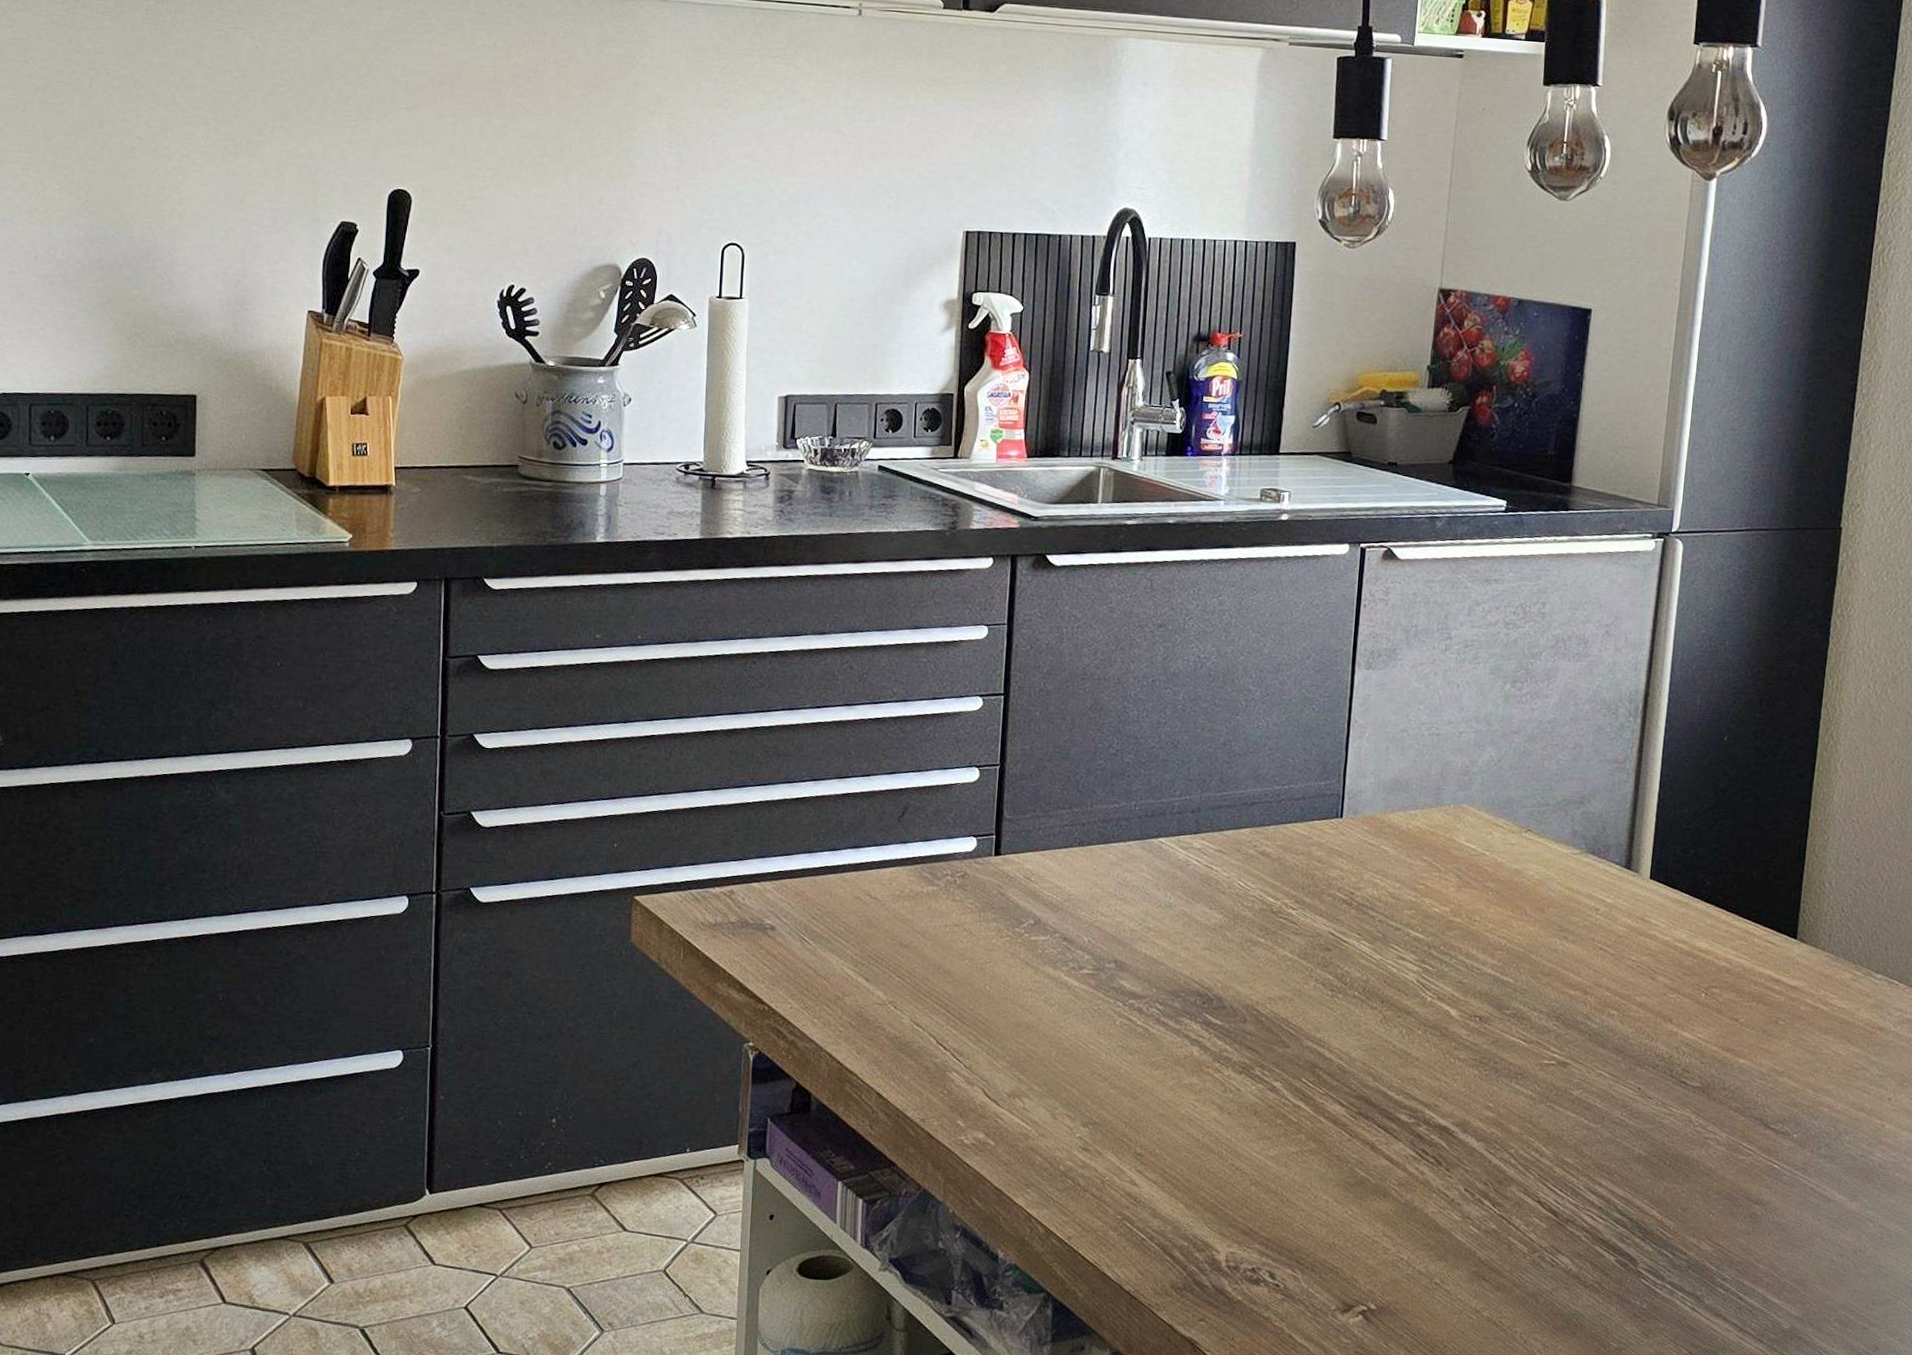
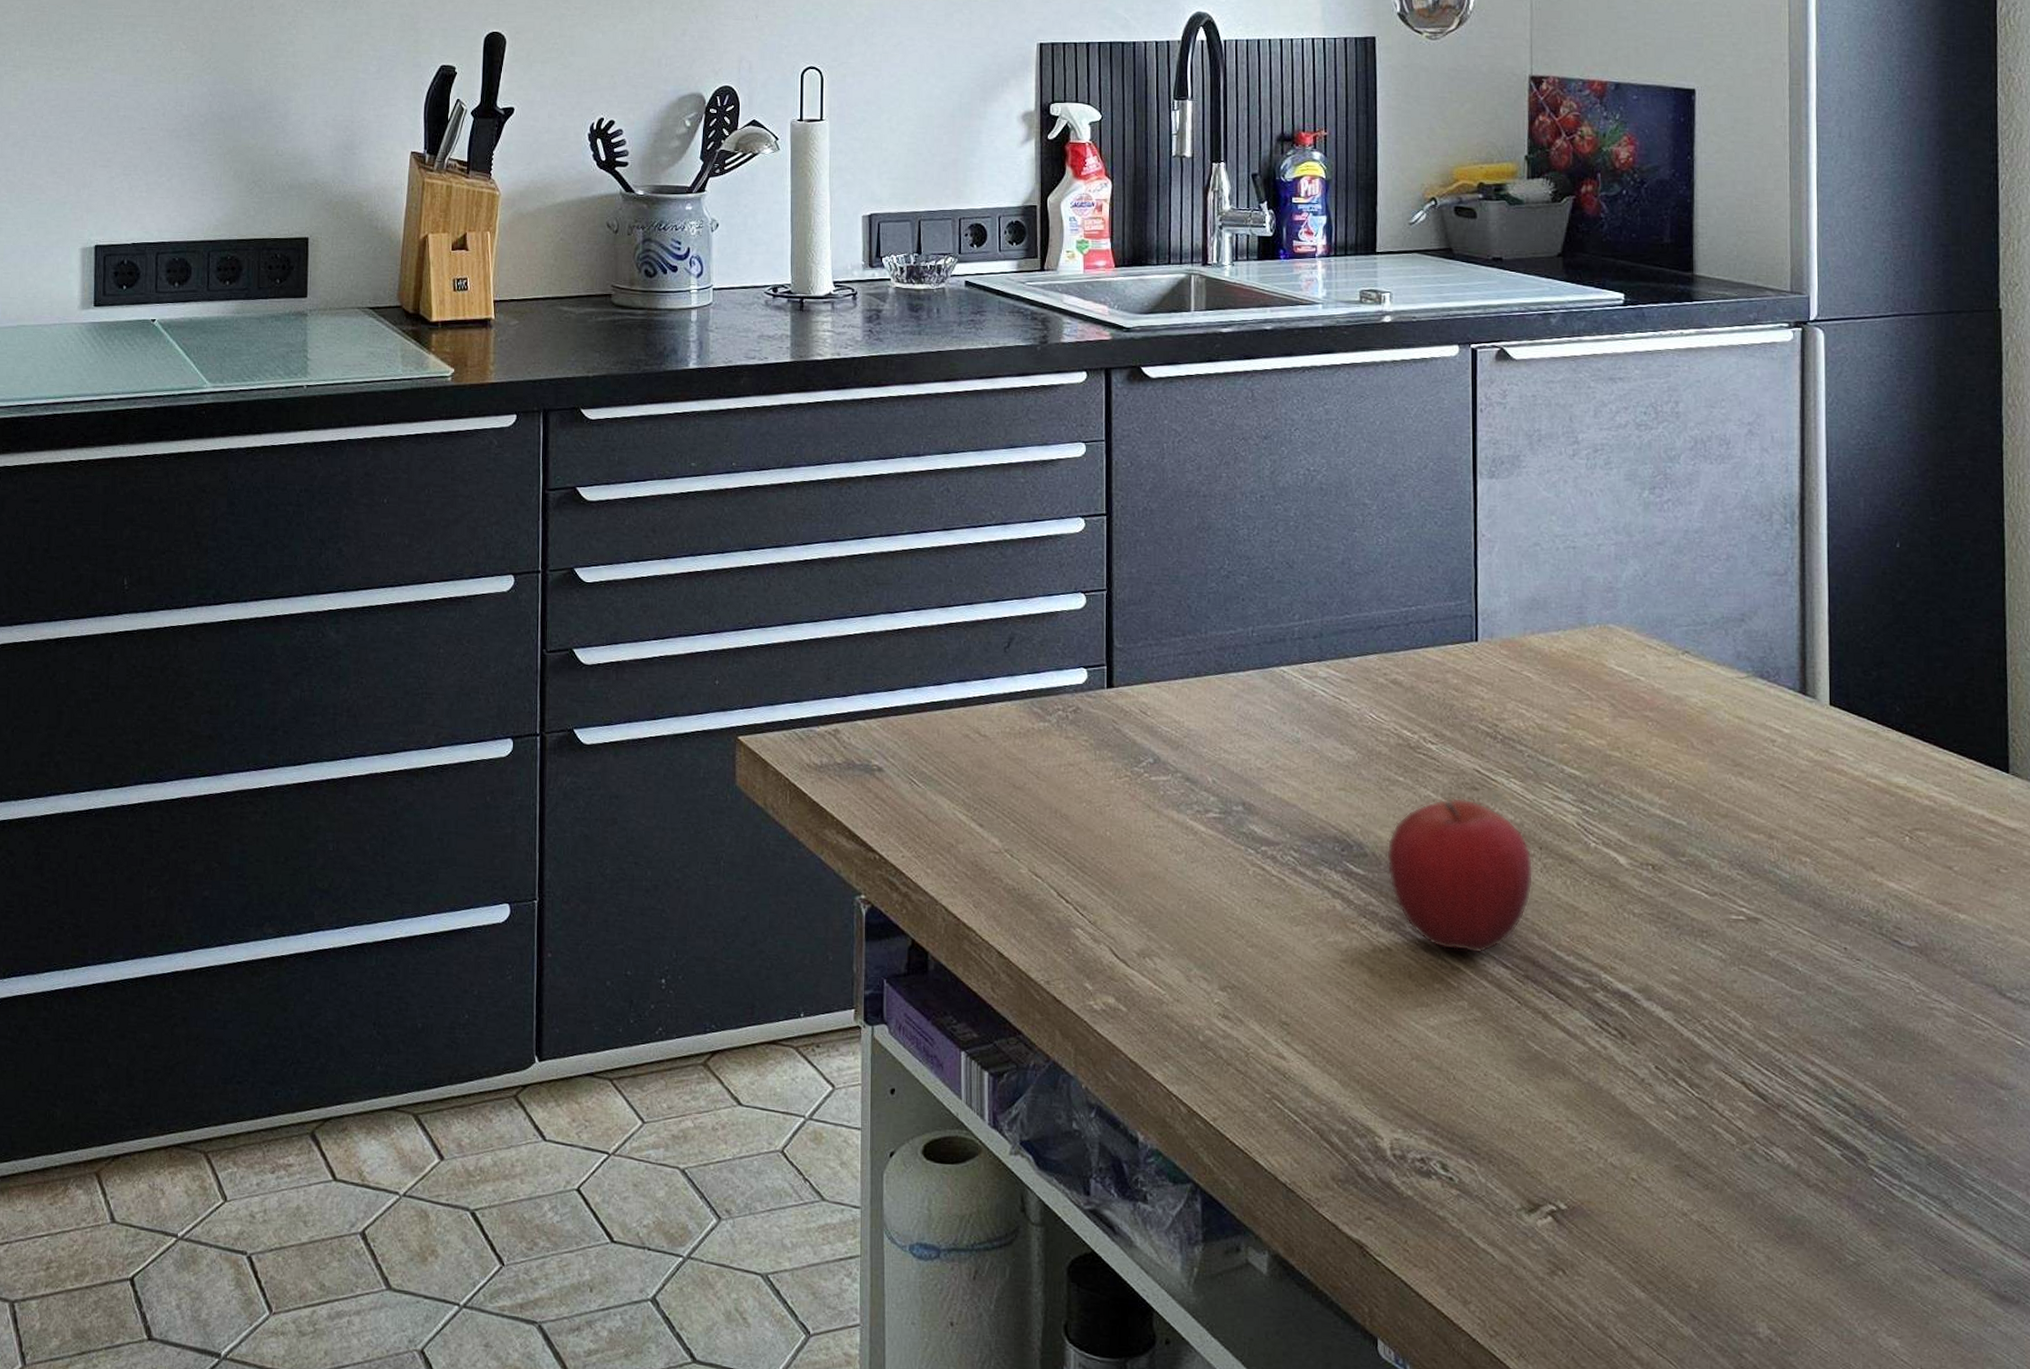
fruit: none [1242,957,1375,1094] -> present [1386,797,1534,955]

